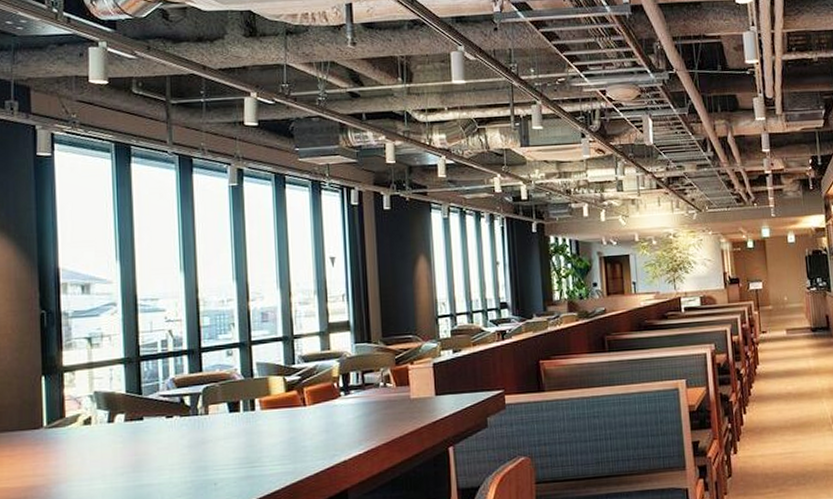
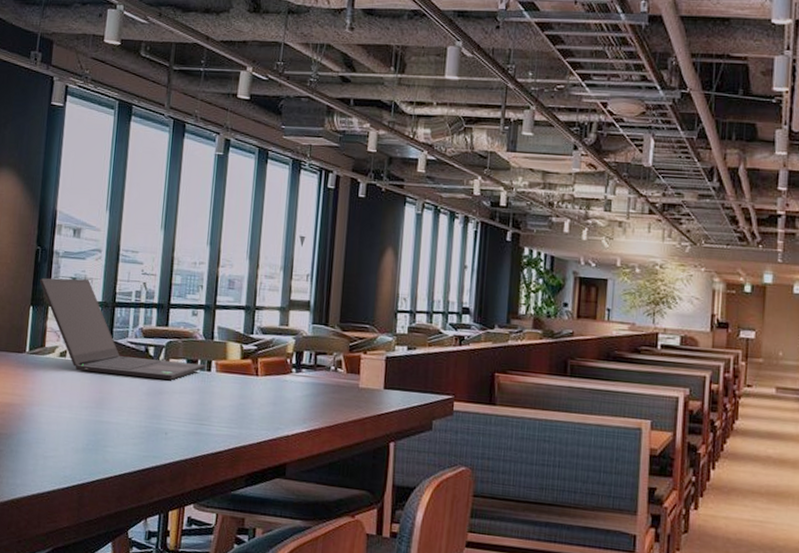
laptop: none [49,336,249,437] -> present [40,278,206,381]

